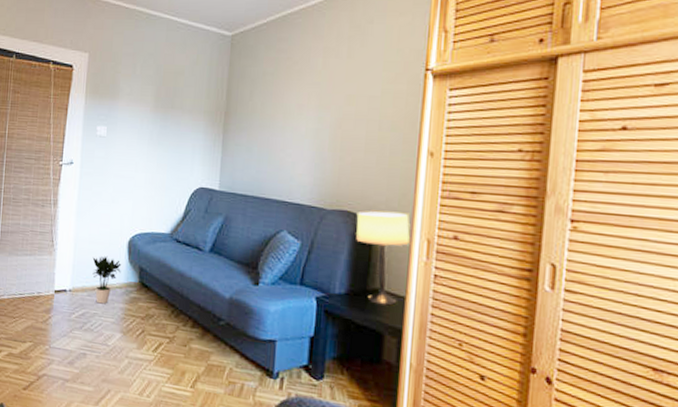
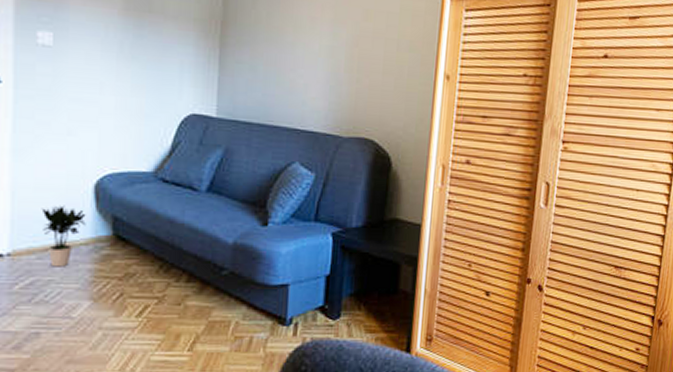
table lamp: present [356,211,410,306] -> none [373,137,426,235]

